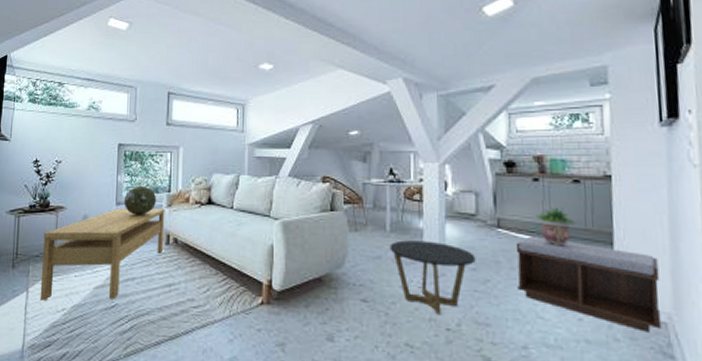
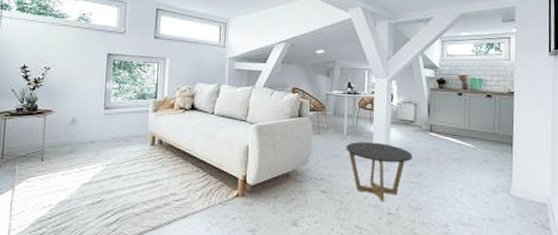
coffee table: present [40,208,165,300] -> none [26,112,151,197]
decorative sphere: present [123,185,157,215] -> none [111,92,144,119]
bench: present [515,236,662,332] -> none [443,138,543,211]
potted plant: present [536,207,576,245] -> none [459,116,487,145]

